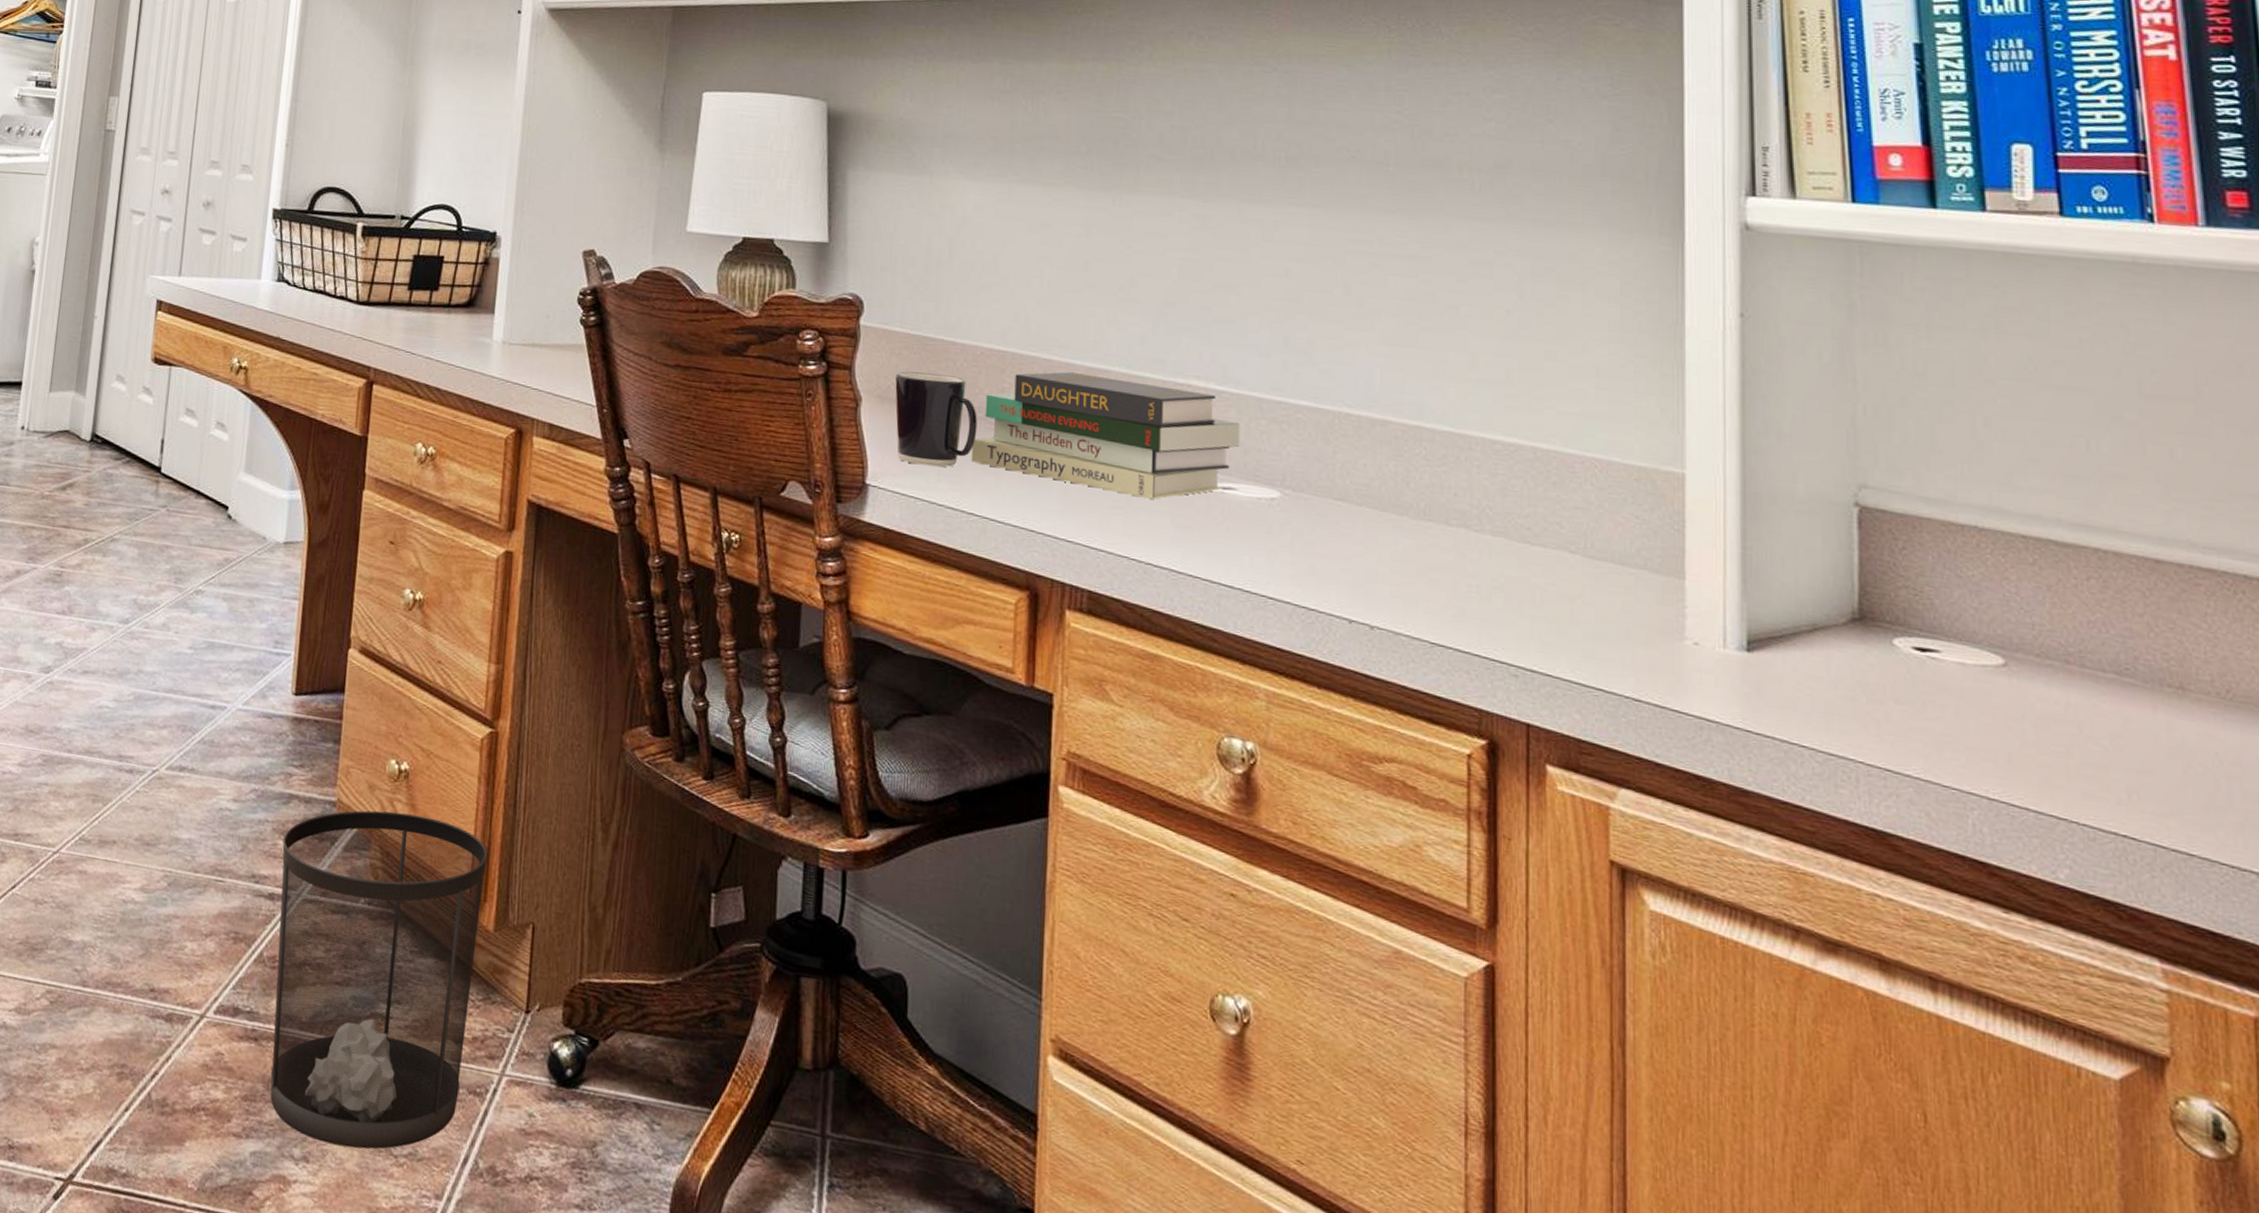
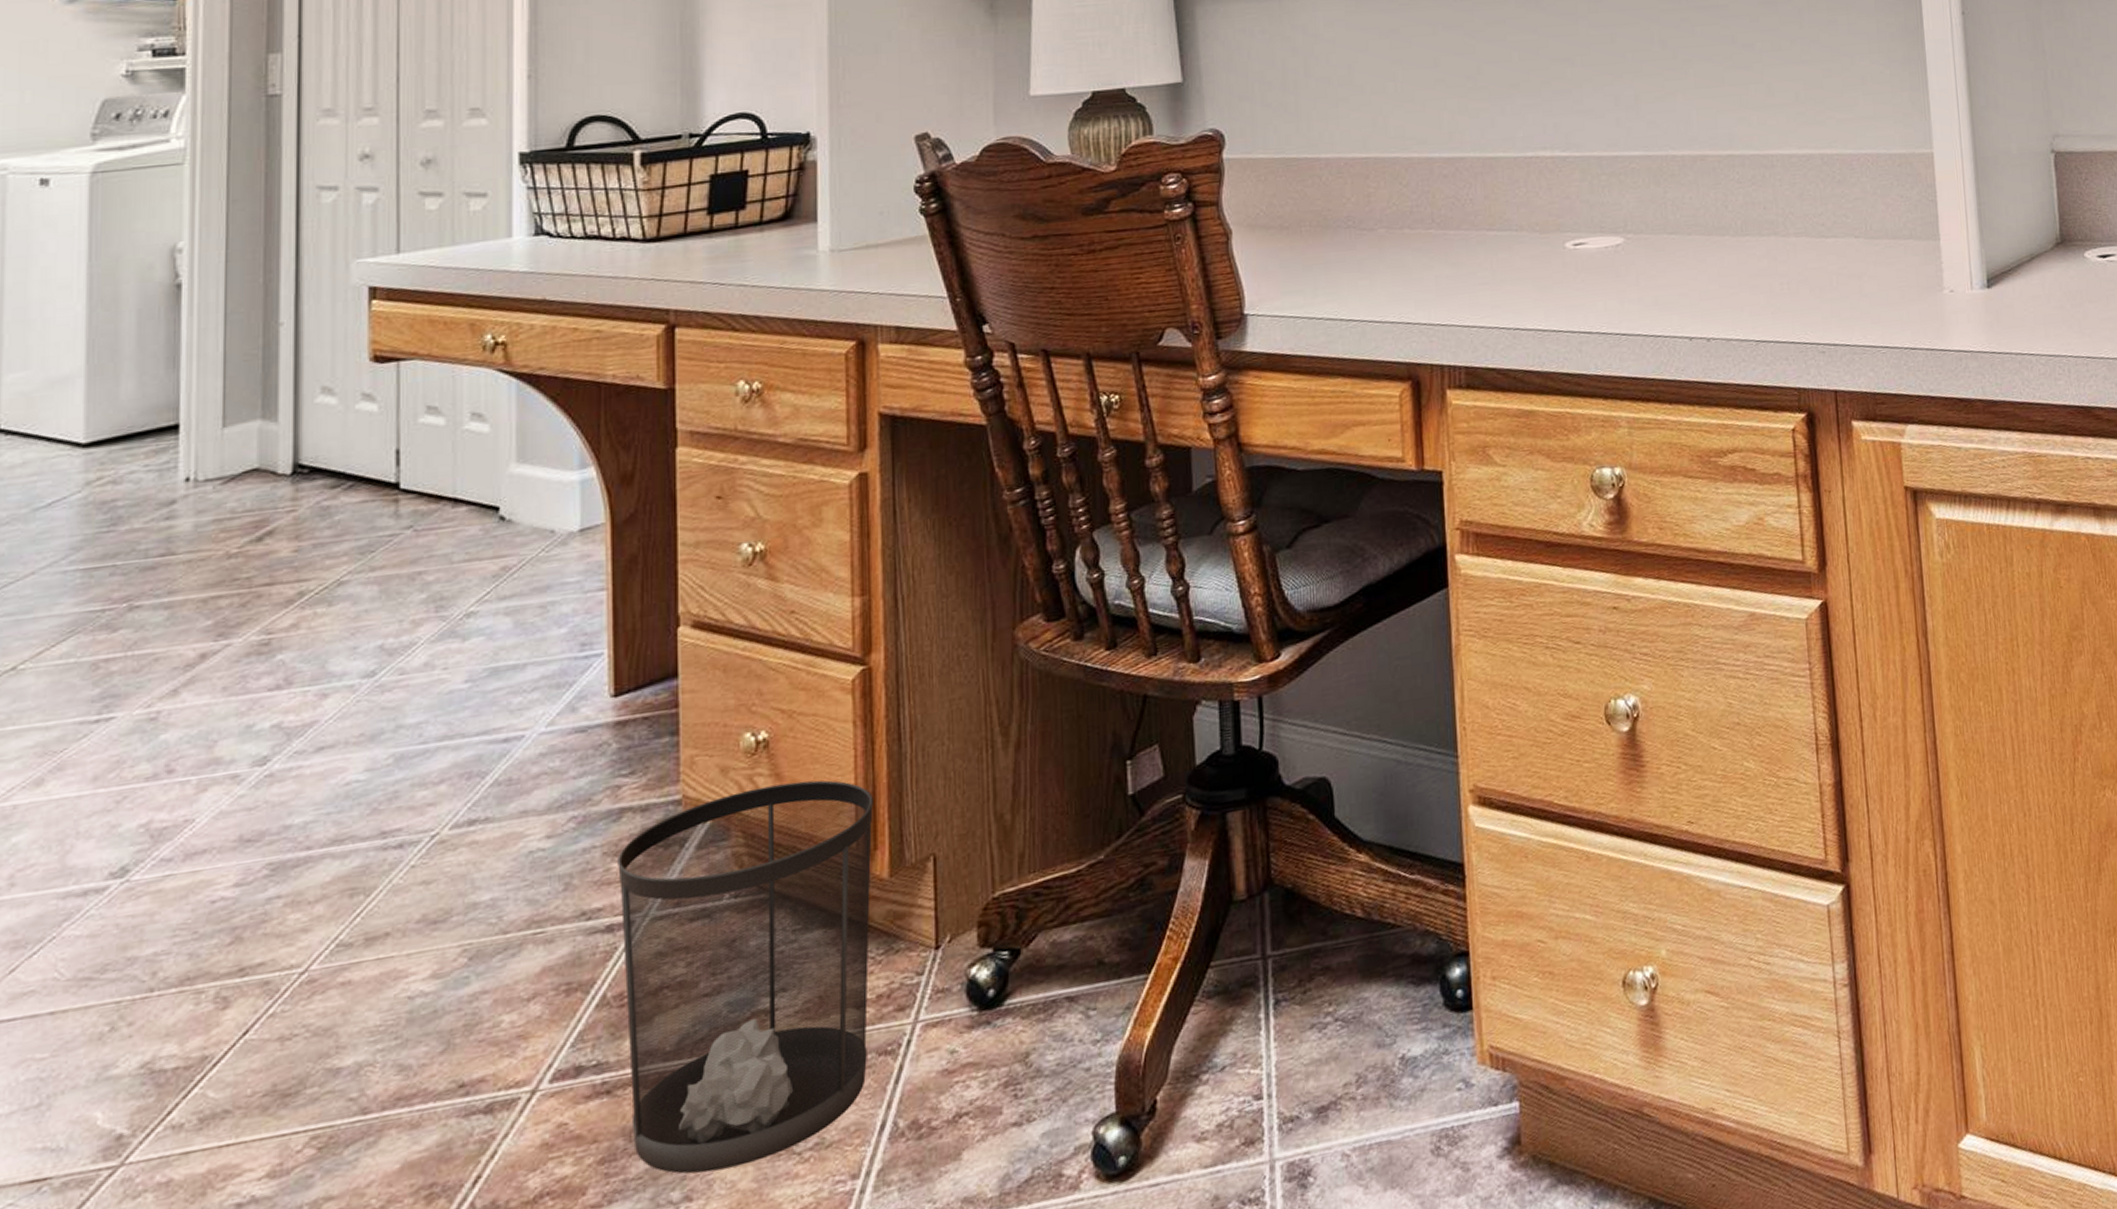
mug: present [895,371,977,467] -> none [1264,191,1348,285]
books: present [971,372,1240,499] -> none [1344,161,1586,271]

